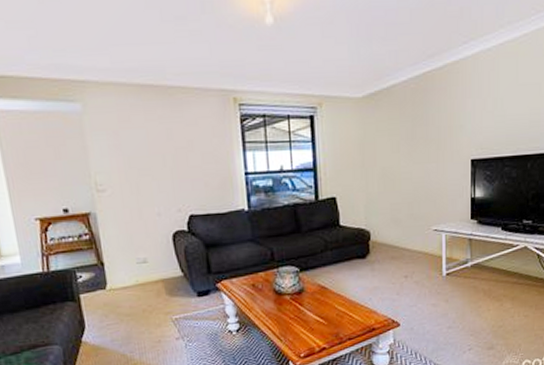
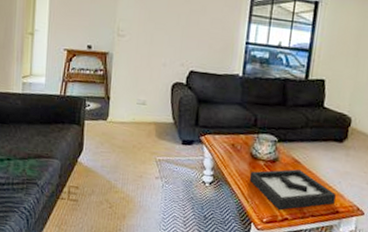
decorative tray: none [277,296,369,342] -> present [249,169,336,211]

